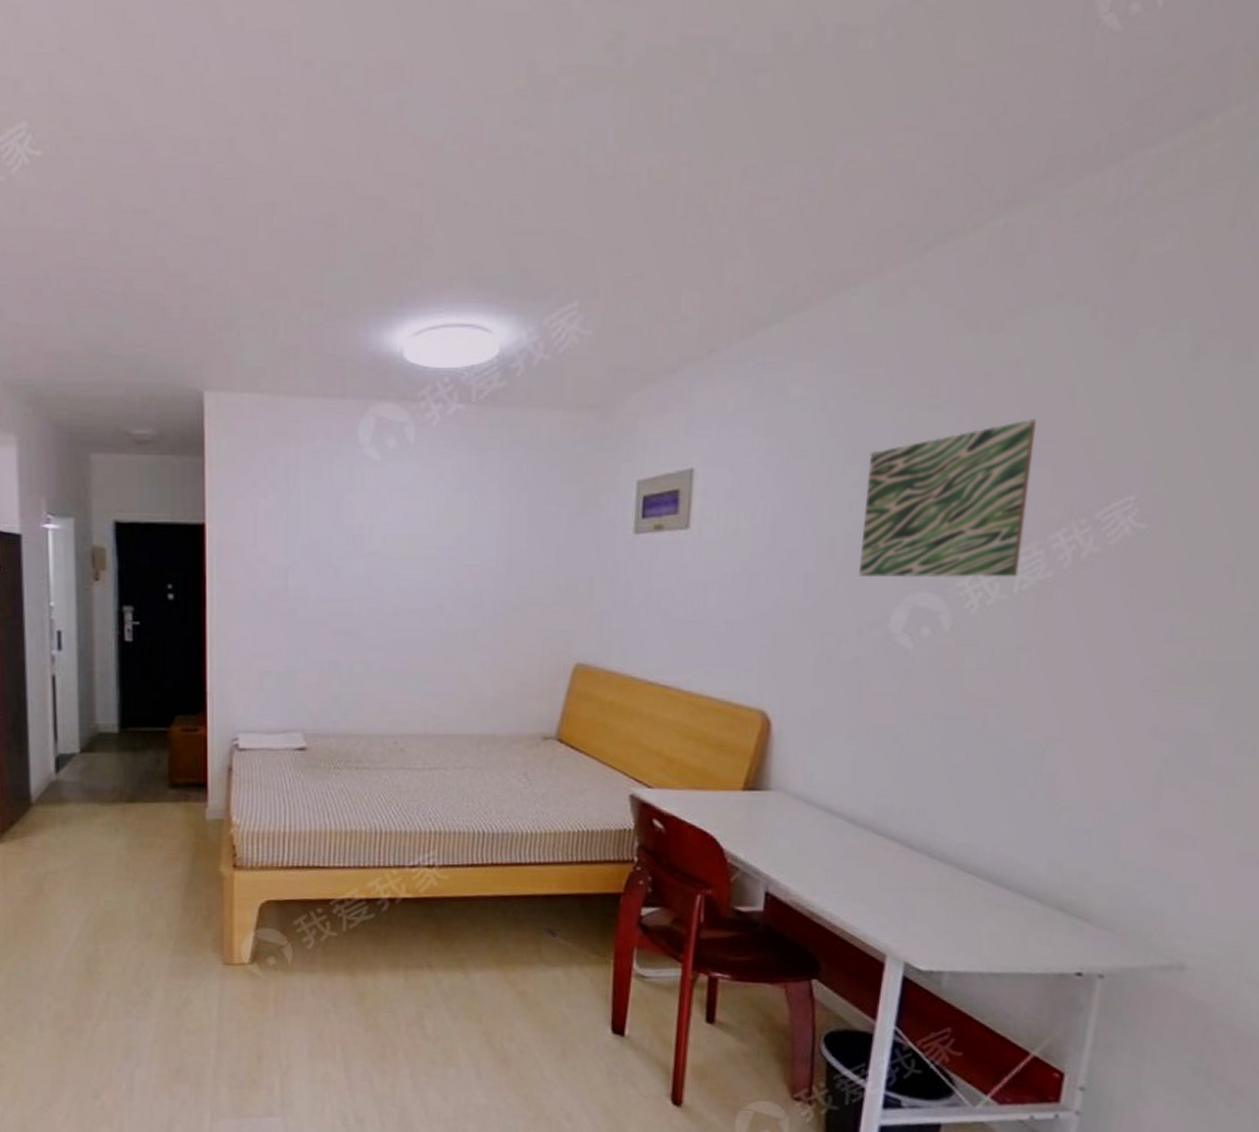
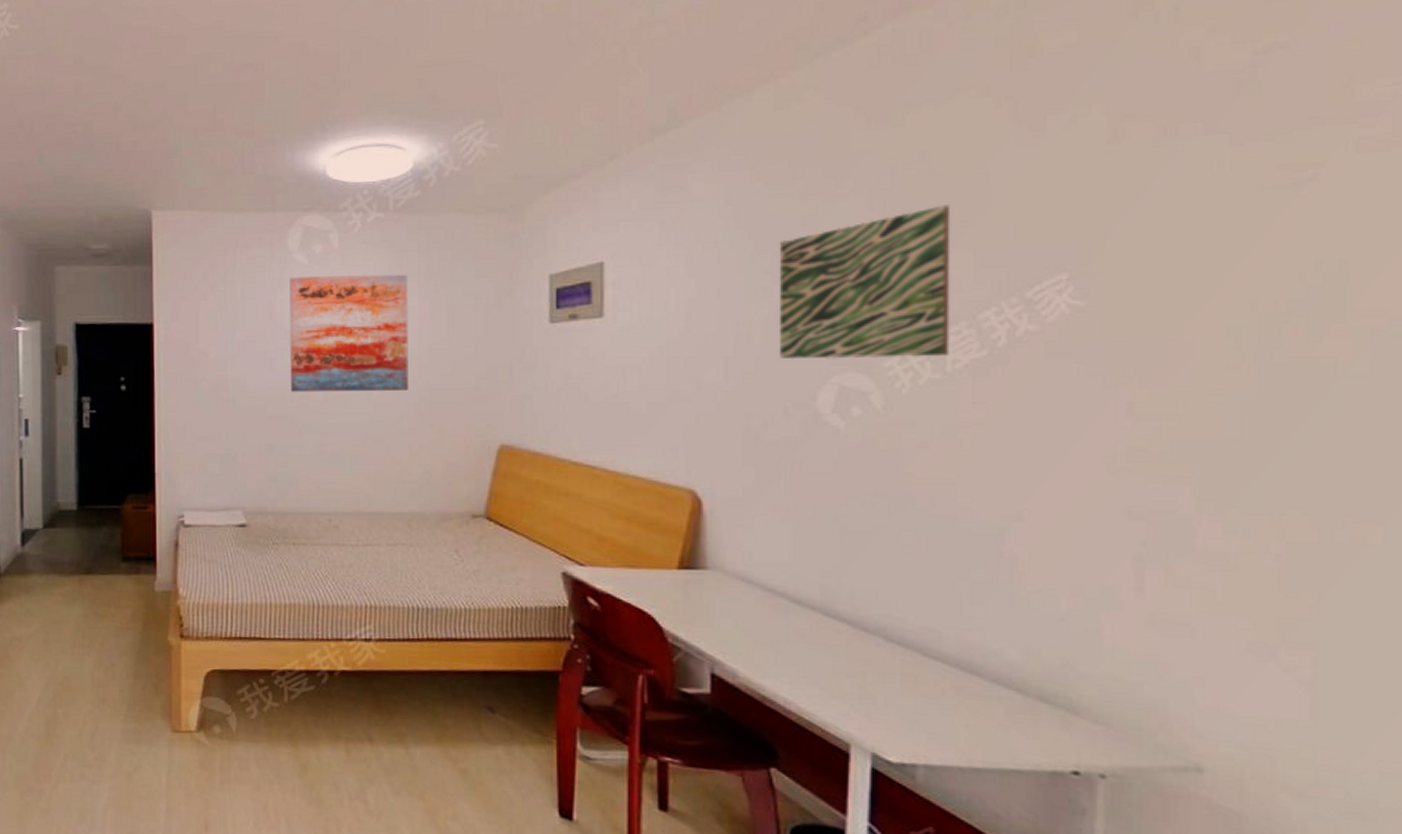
wall art: none [357,475,489,605] -> present [290,274,408,392]

